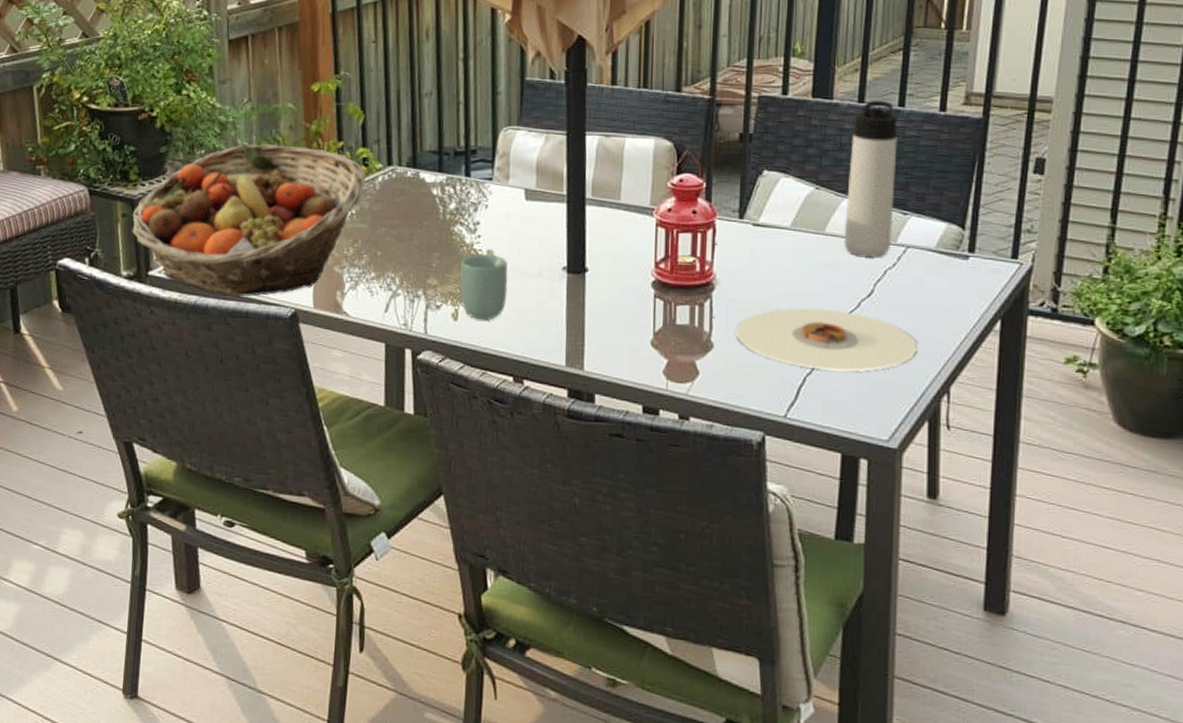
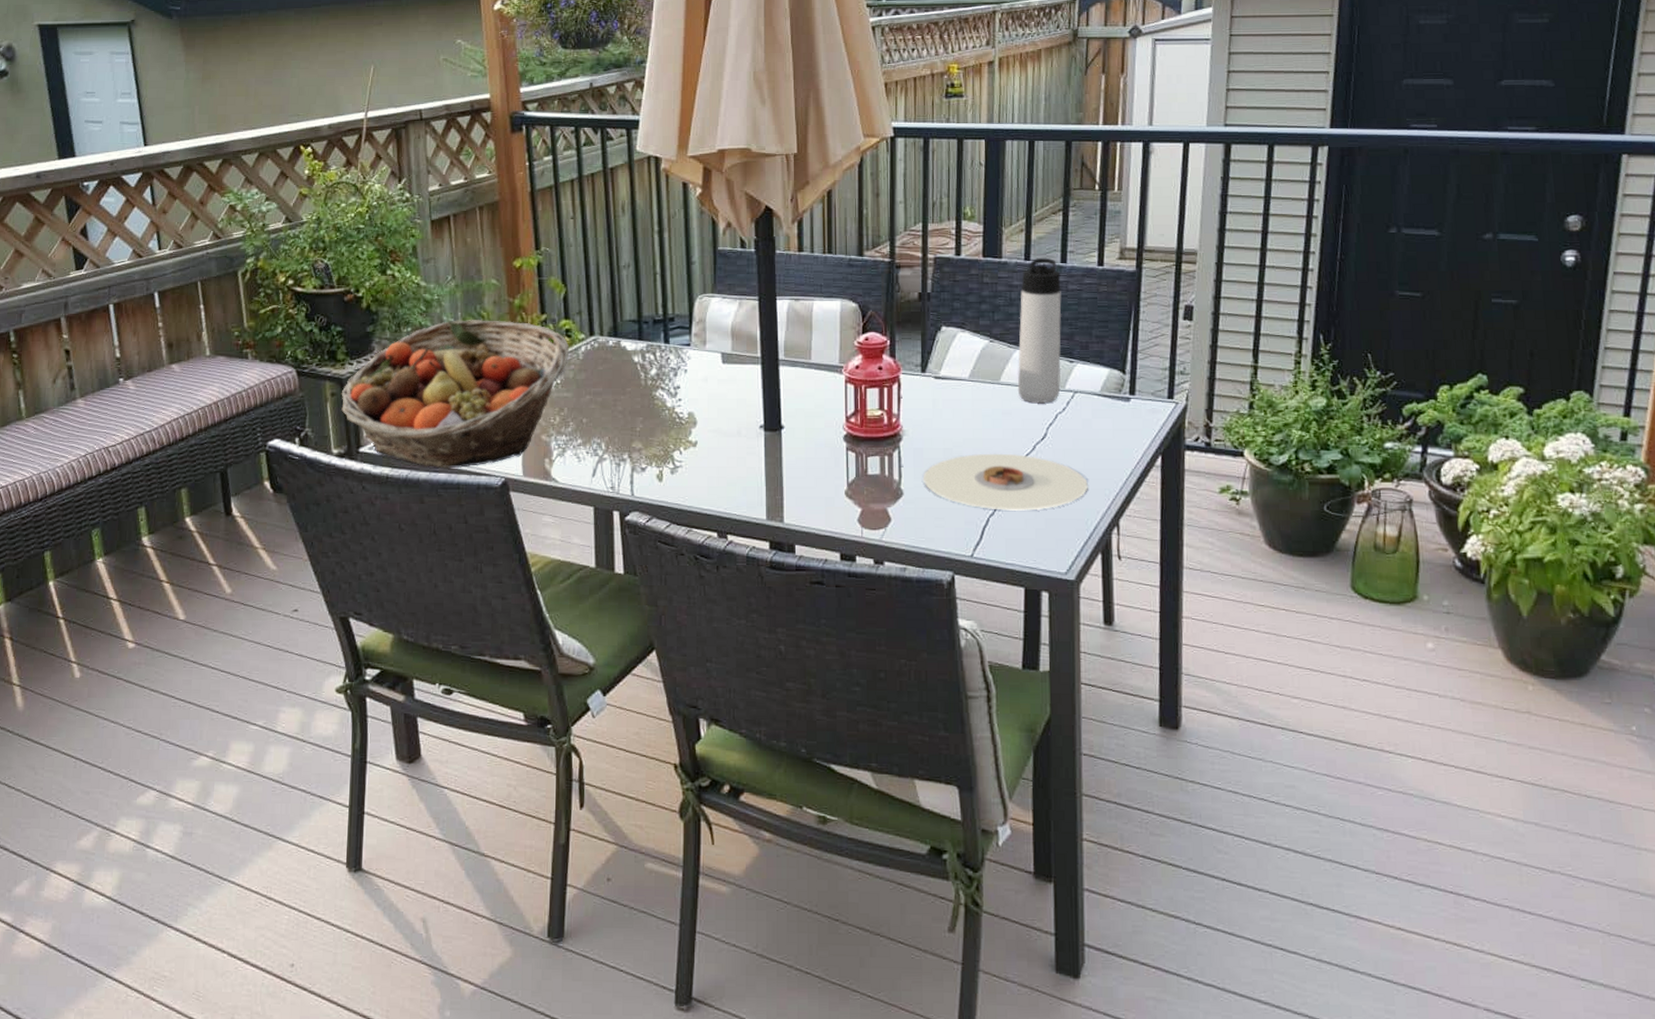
cup: present [460,254,508,320] -> none [663,416,709,480]

